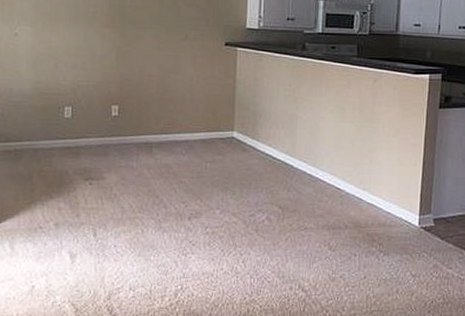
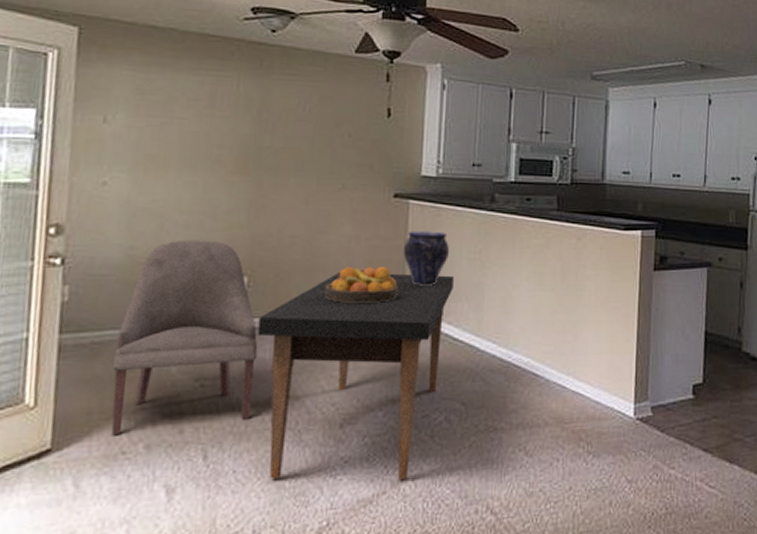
chair: none [29,77,128,215] -> present [111,239,258,434]
dining table: none [127,103,273,261] -> present [257,271,454,481]
fruit bowl: none [175,99,229,129] -> present [325,265,398,304]
vase: none [233,72,269,116] -> present [403,231,449,286]

